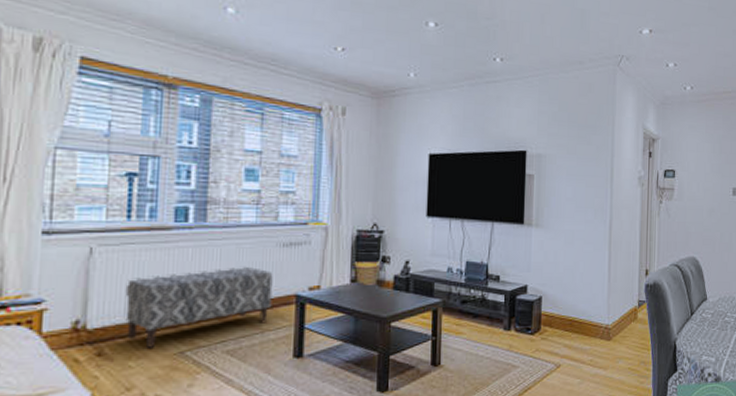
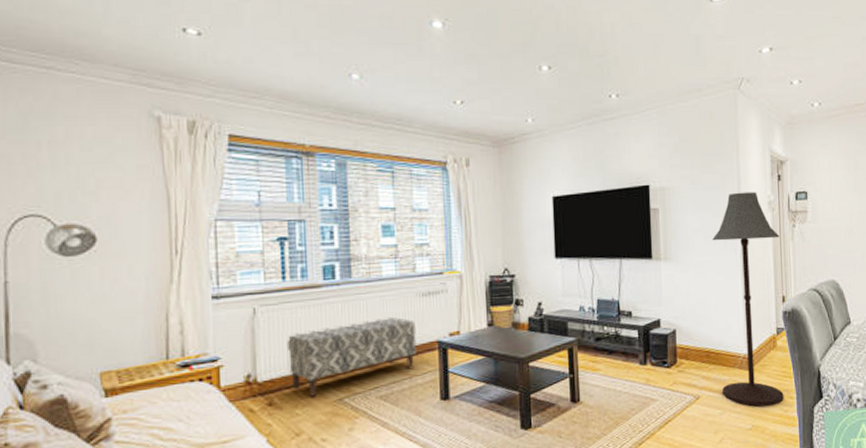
floor lamp: none [583,165,647,378] -> present [712,192,784,407]

